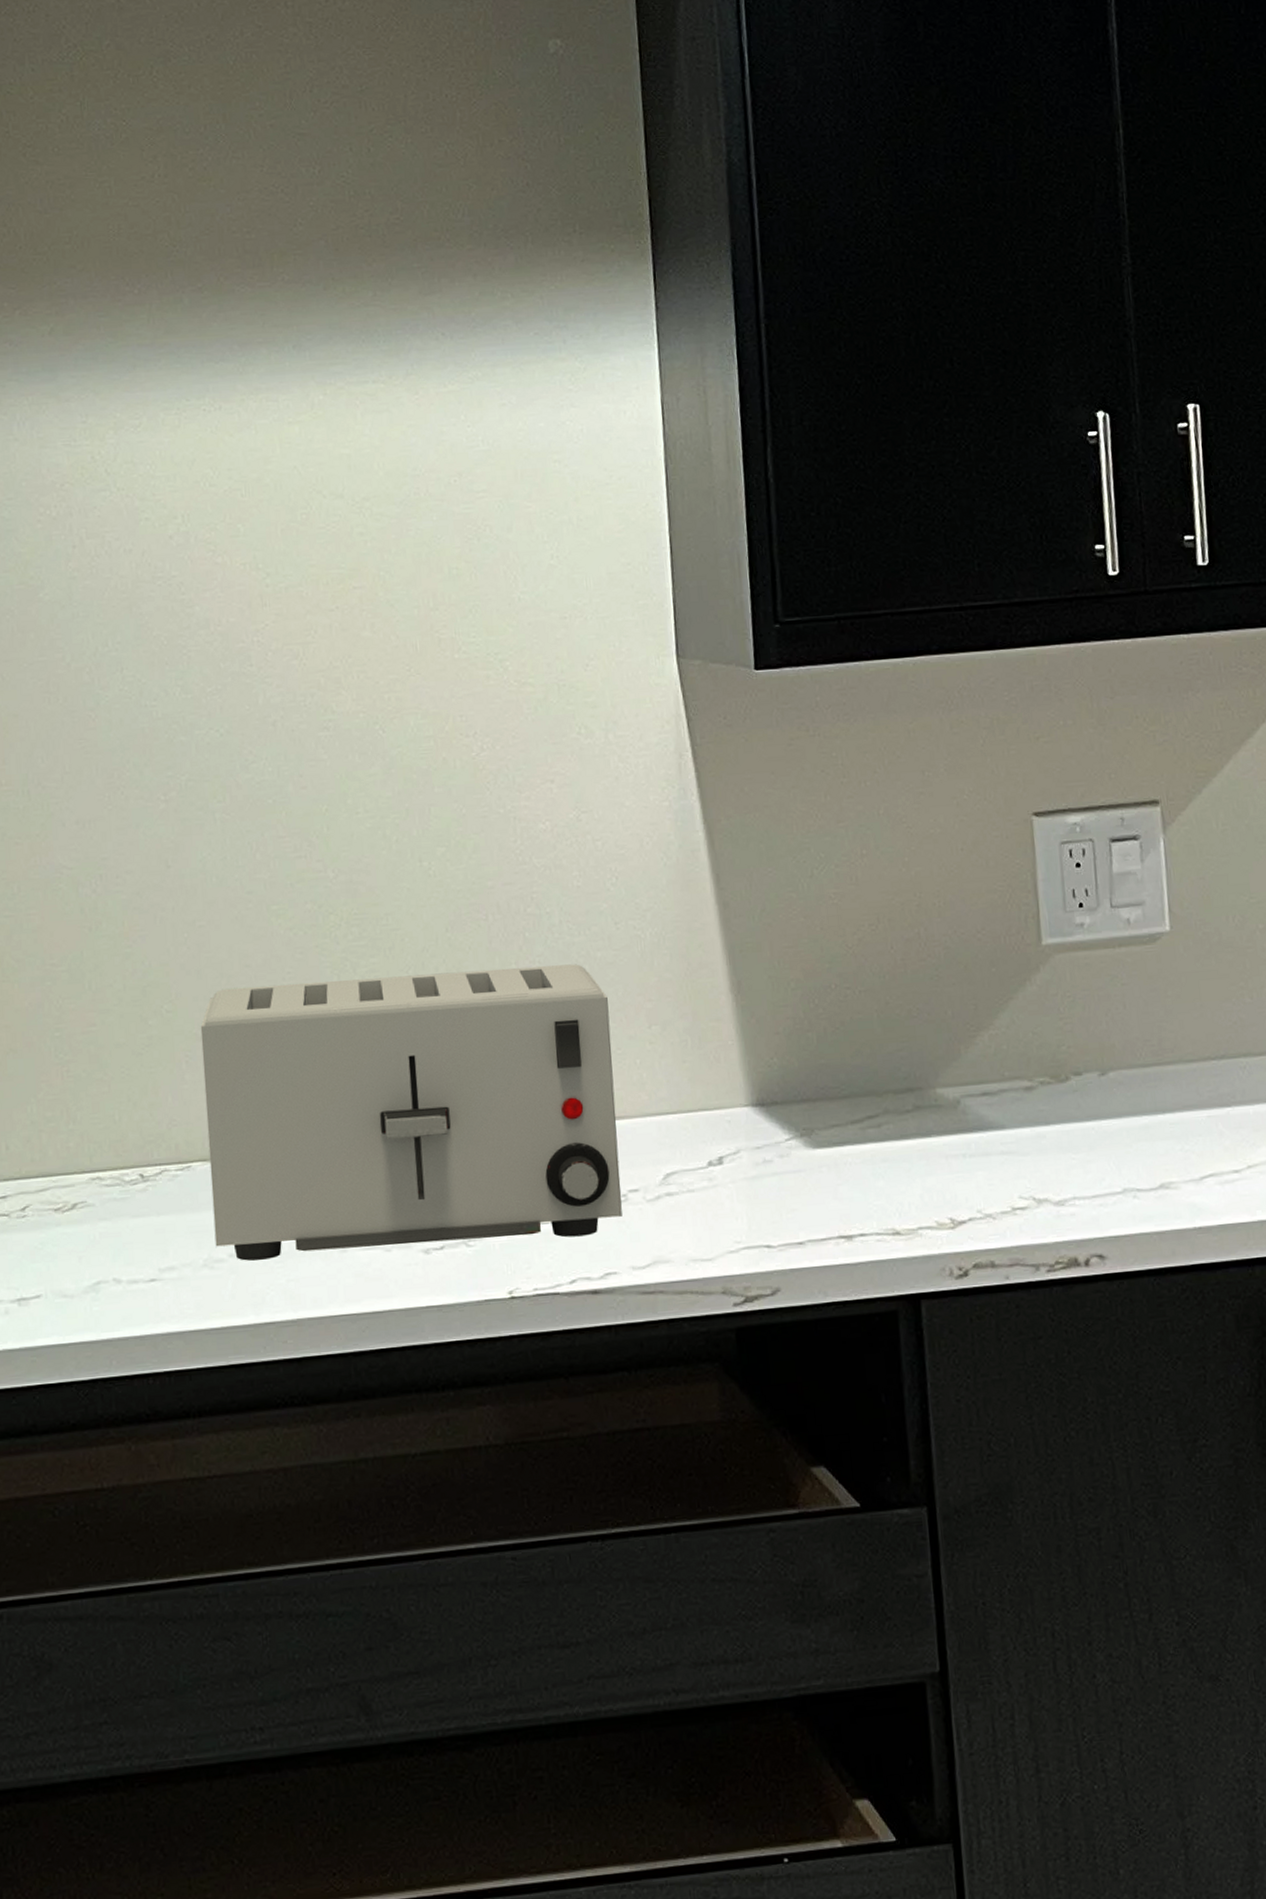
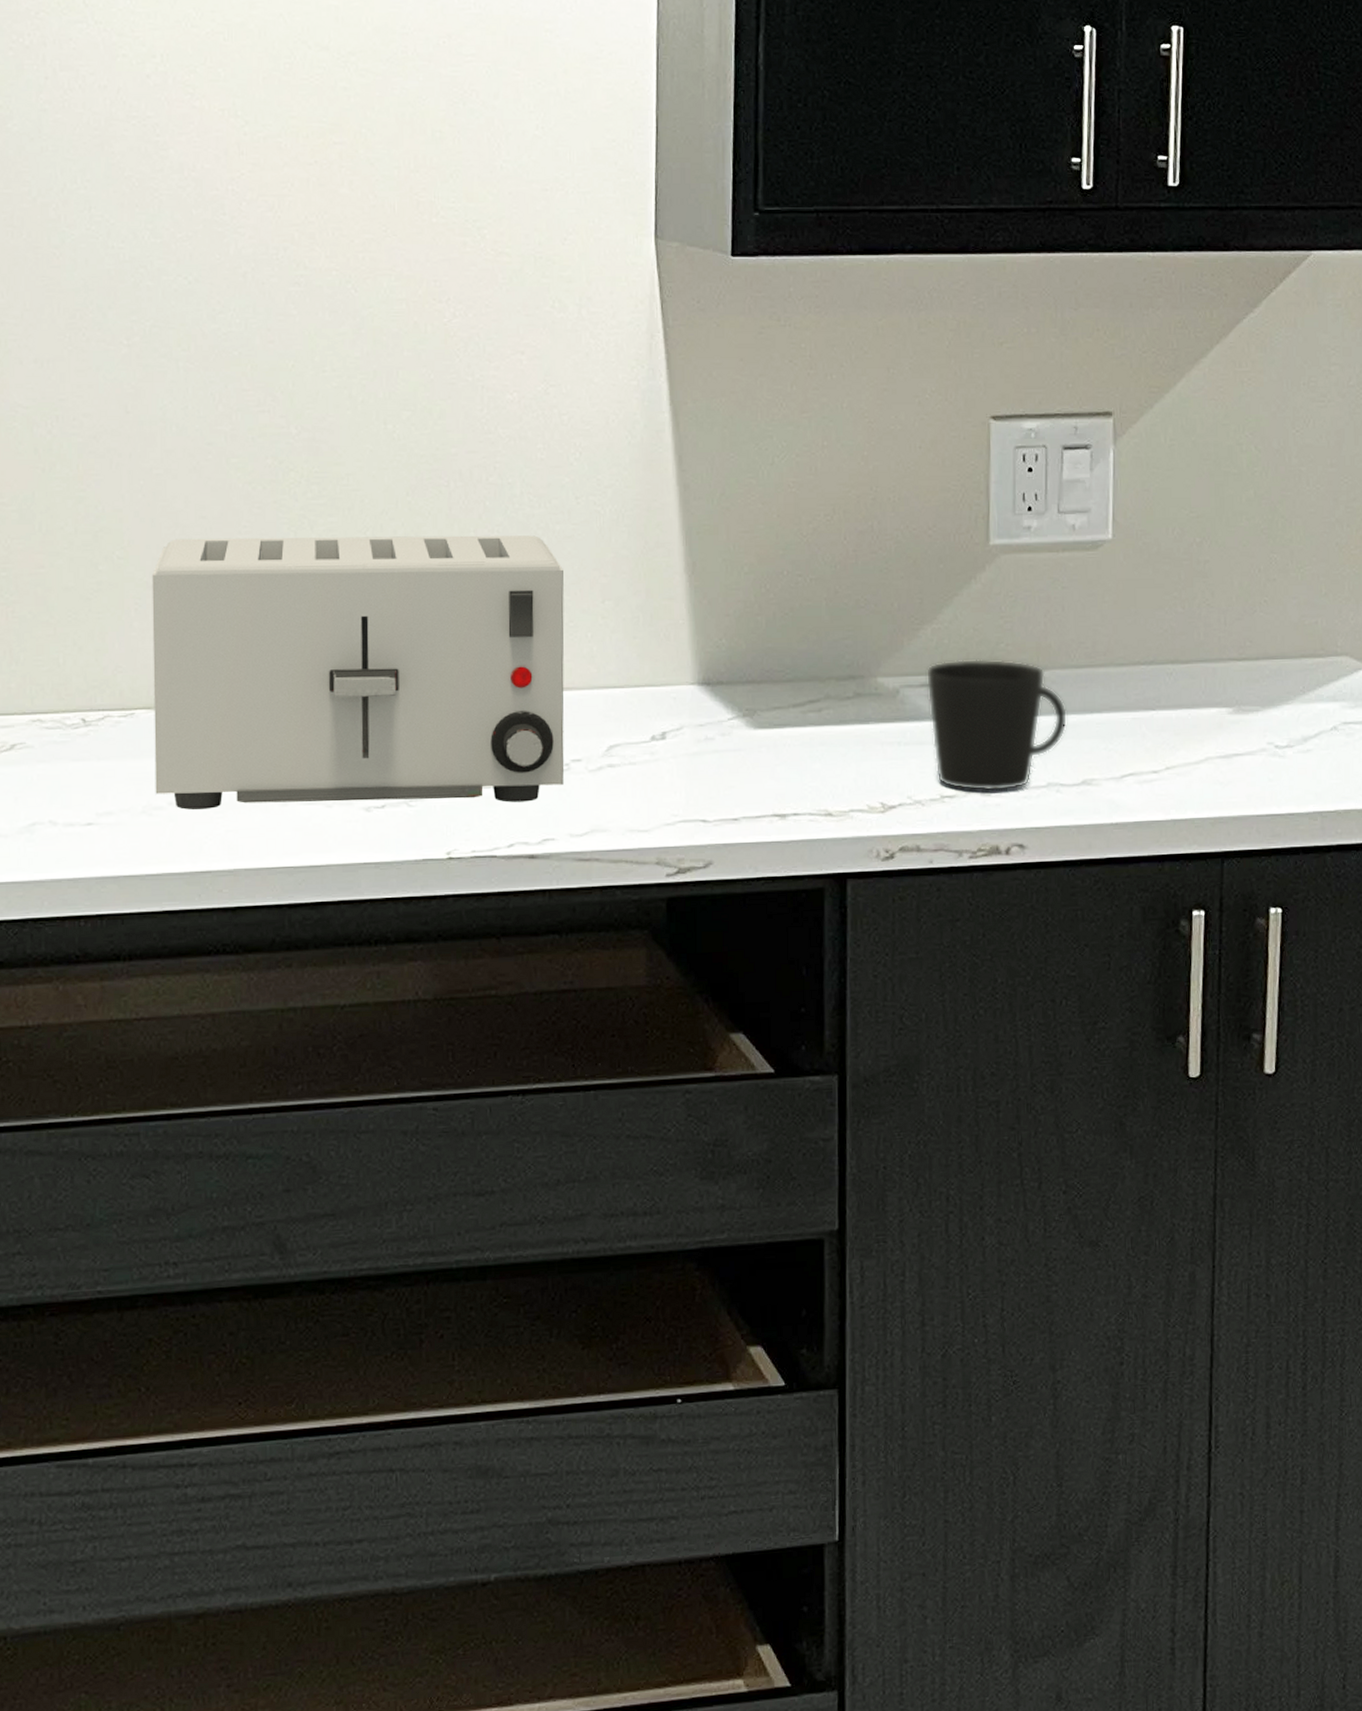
cup: none [986,1062,1140,1202] -> present [925,658,1068,792]

